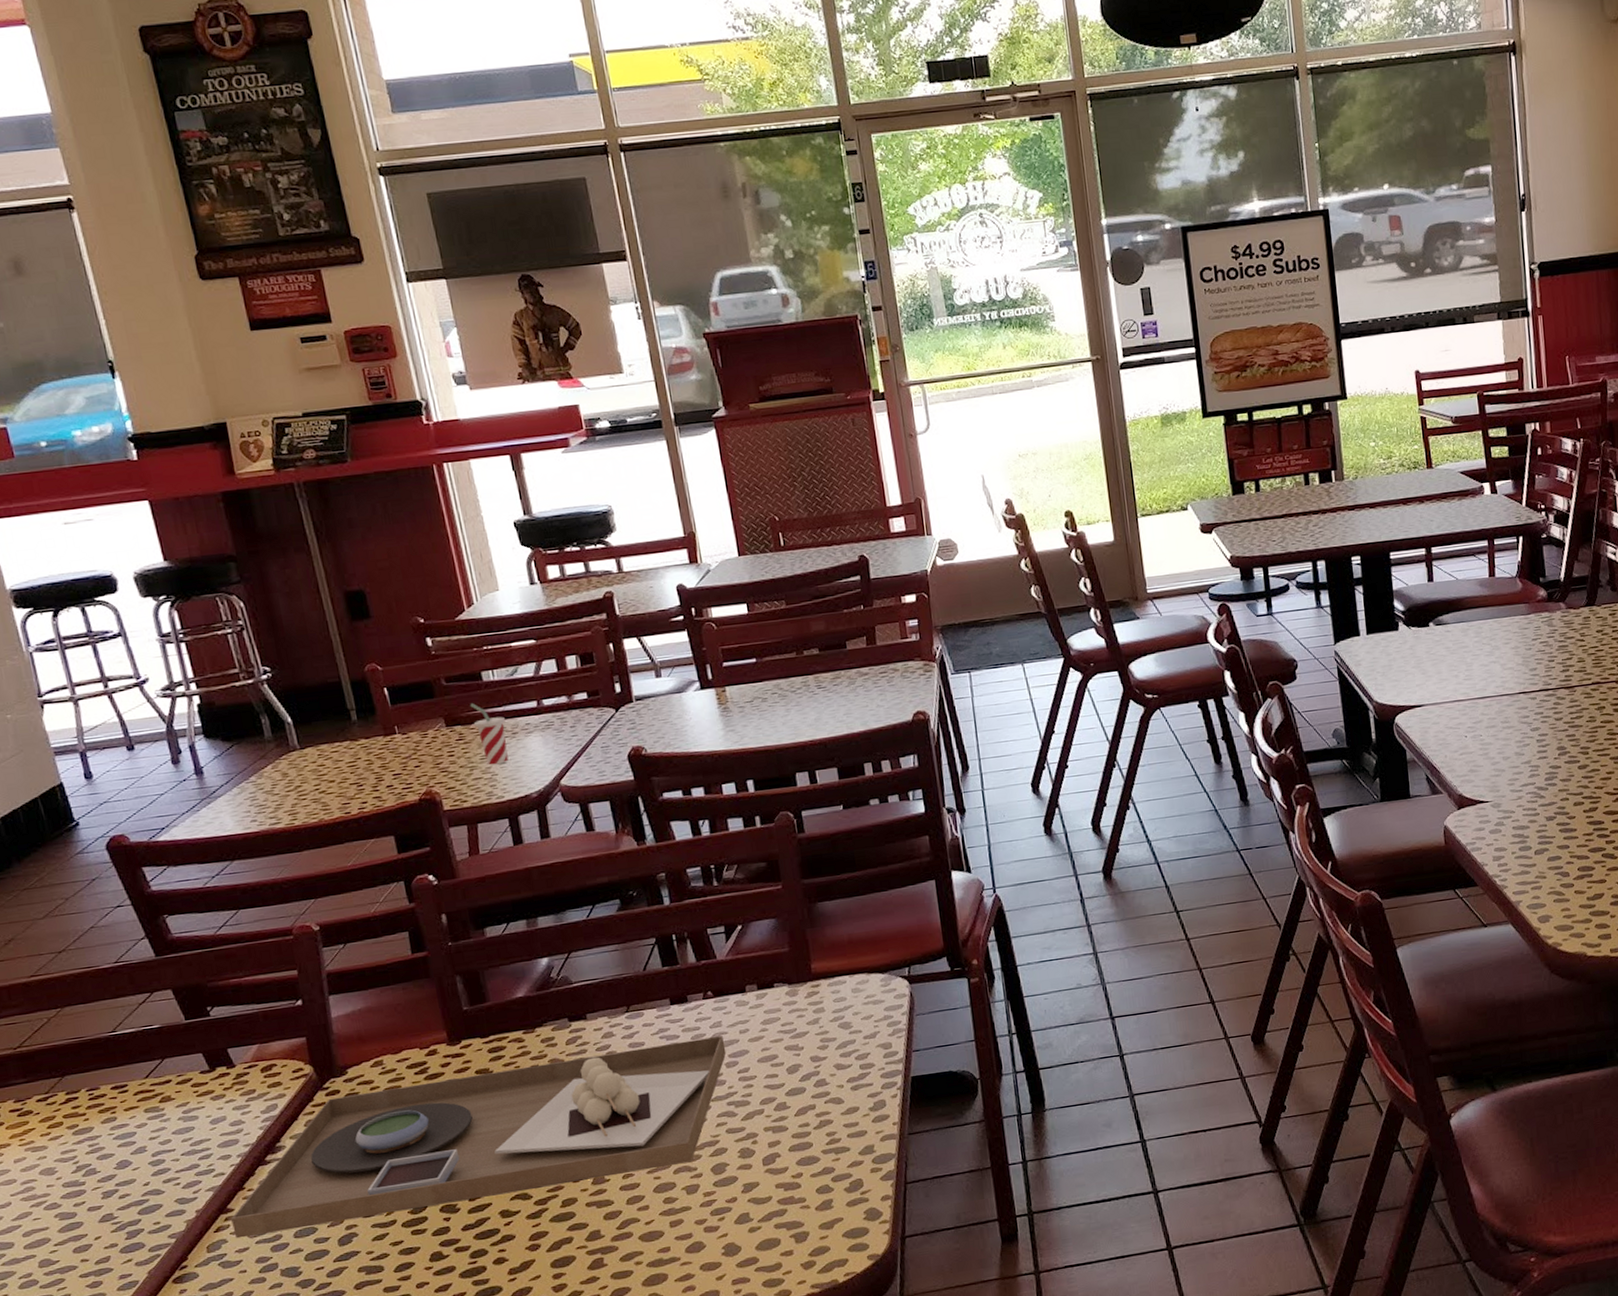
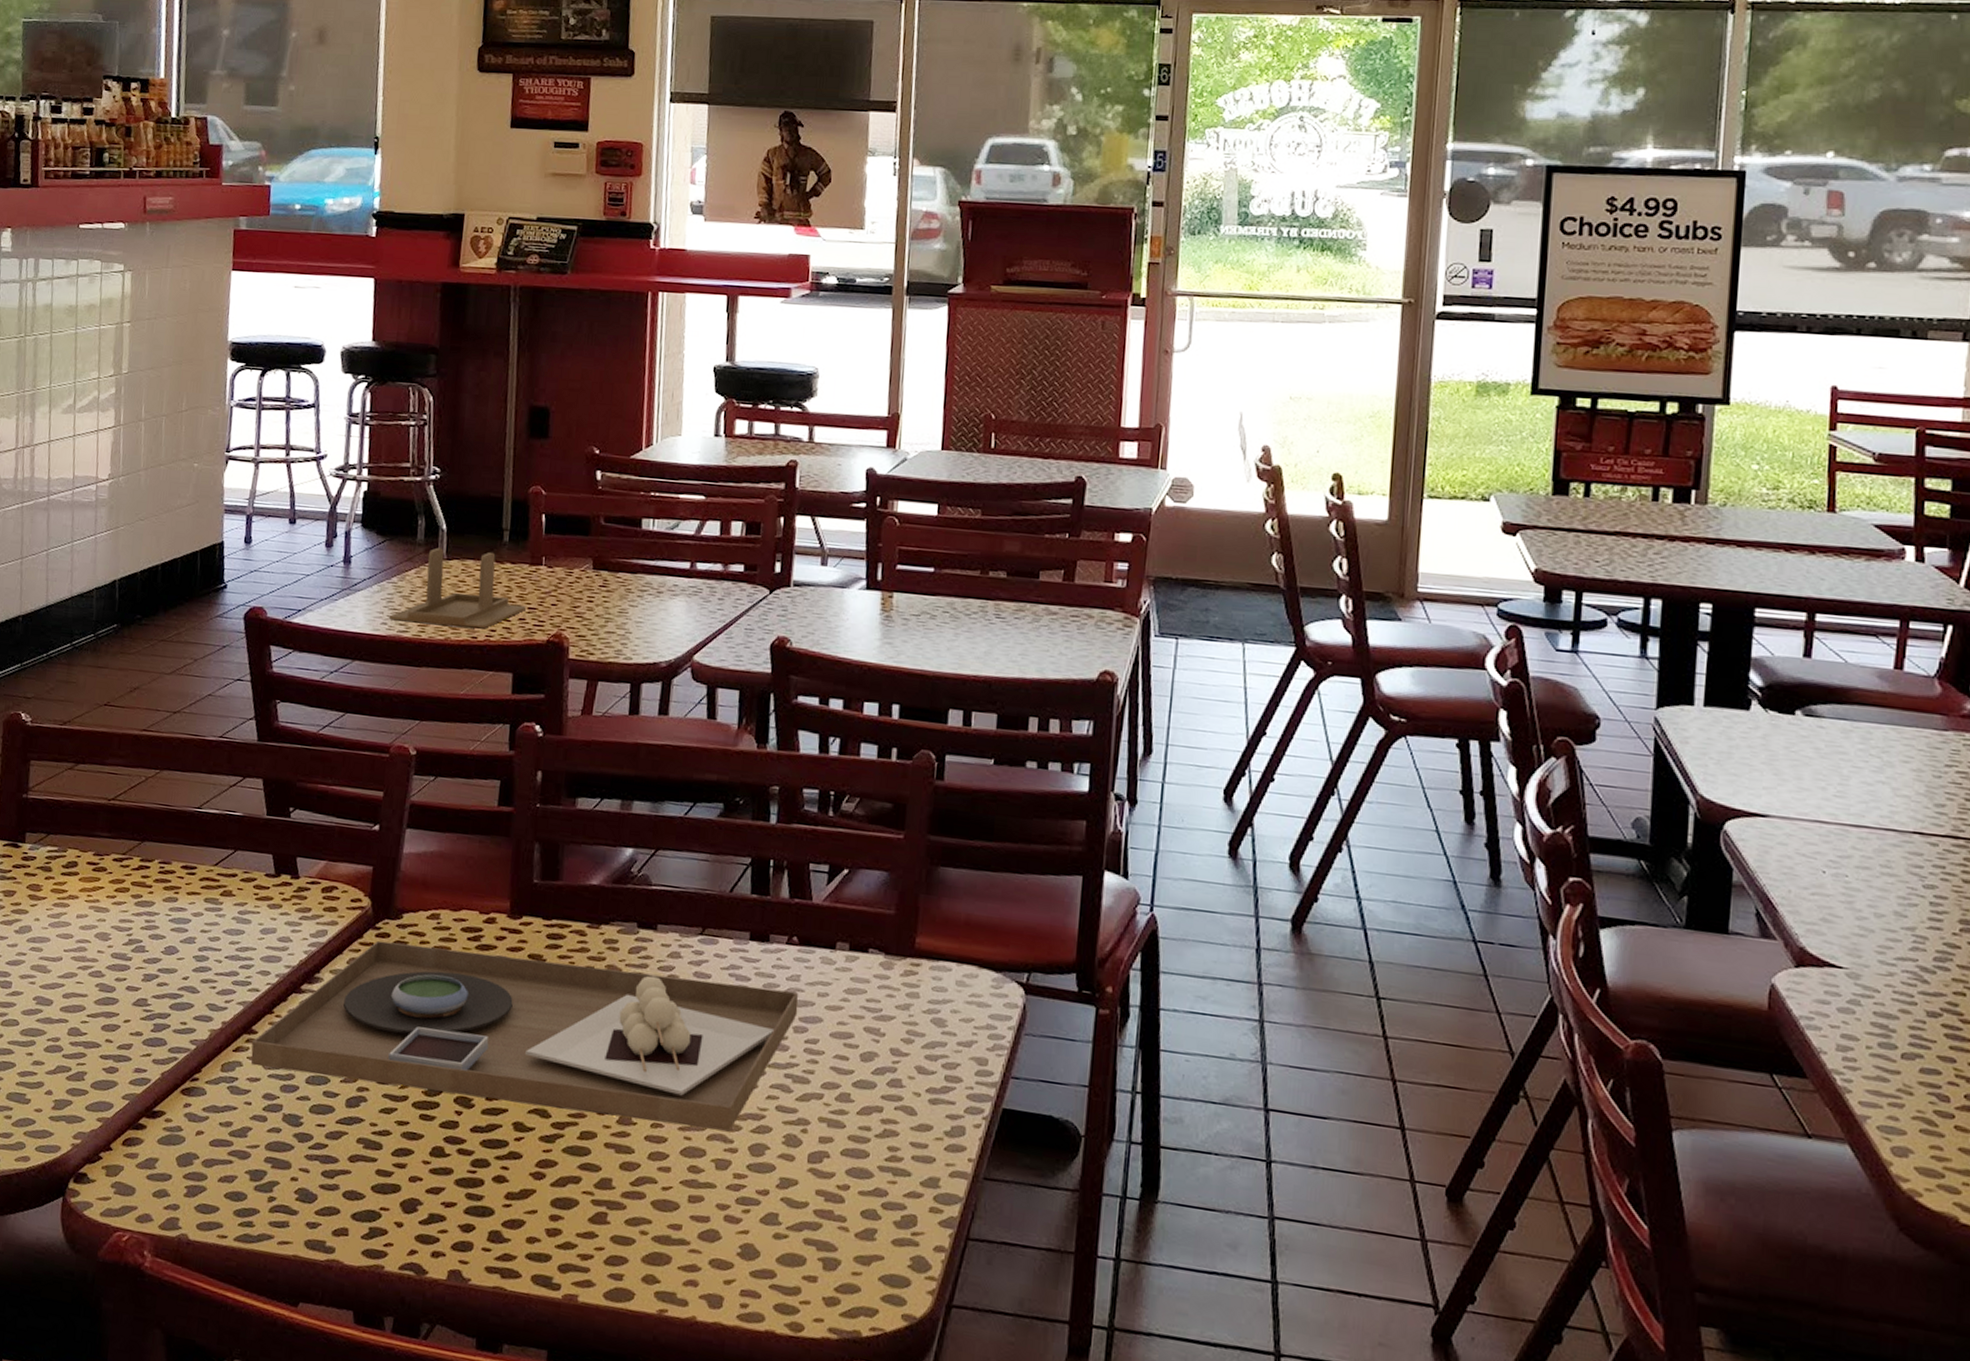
napkin holder: none [256,733,391,816] -> present [388,547,526,629]
beverage cup: present [470,702,509,765] -> none [620,549,654,622]

